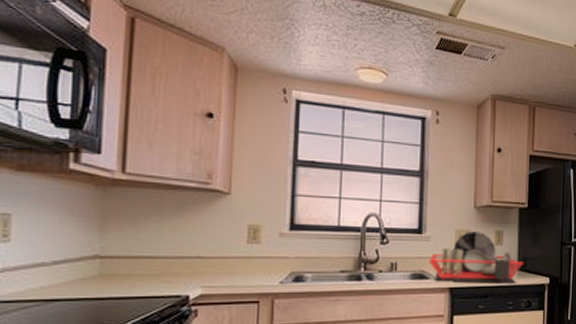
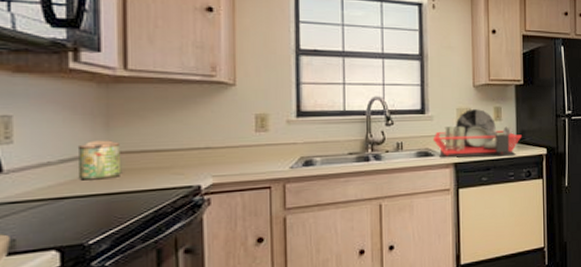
canister: none [69,243,113,284] -> present [77,140,122,181]

